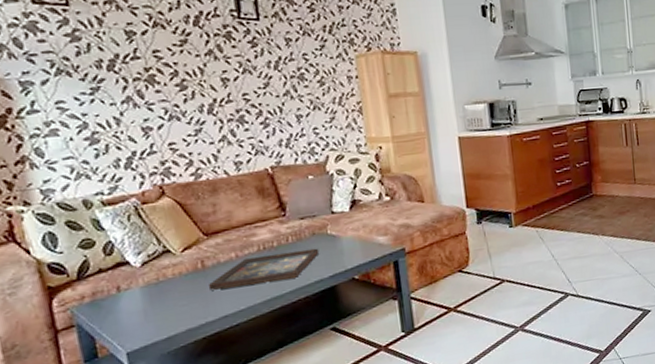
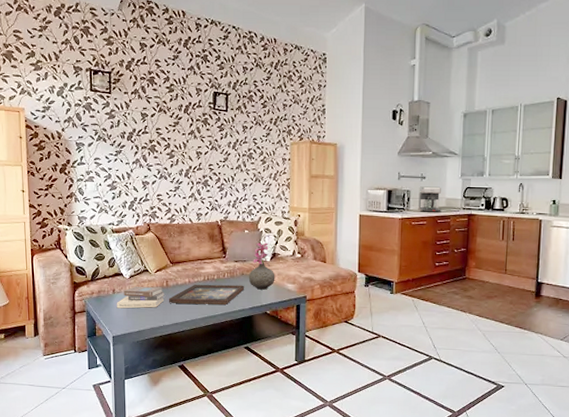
books: none [125,271,203,313] -> present [116,286,165,309]
vase: none [322,188,360,251] -> present [248,242,275,290]
coffee maker: none [525,92,555,125] -> present [418,186,441,212]

